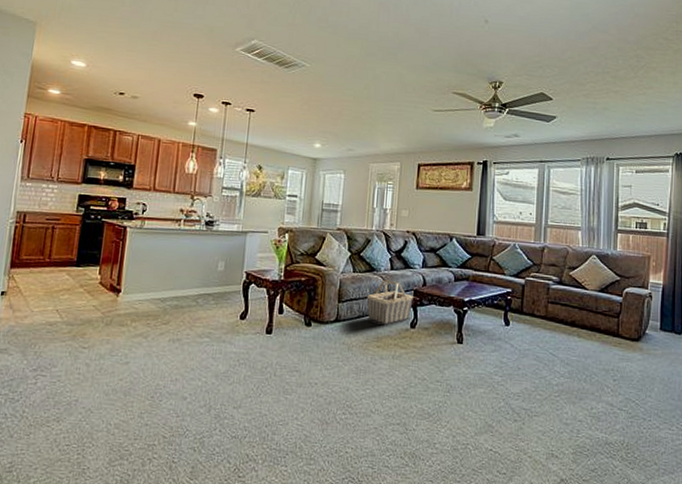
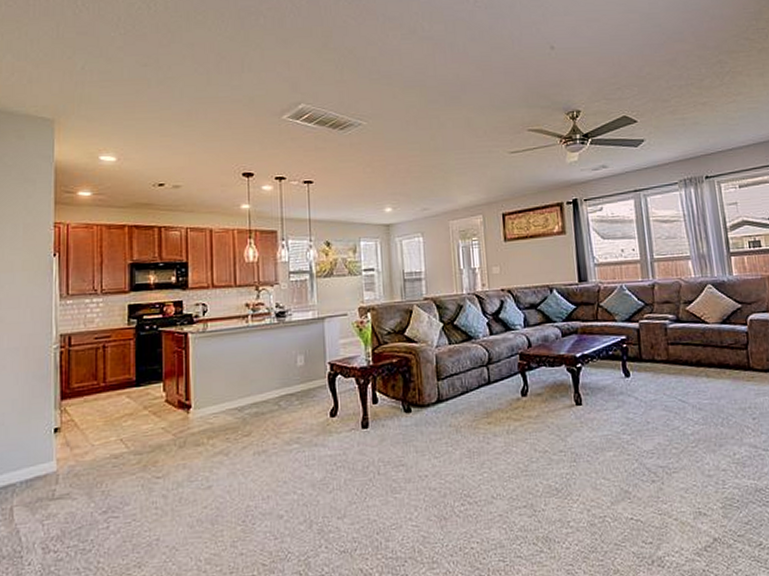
basket: present [366,279,413,326] -> none [468,346,520,399]

